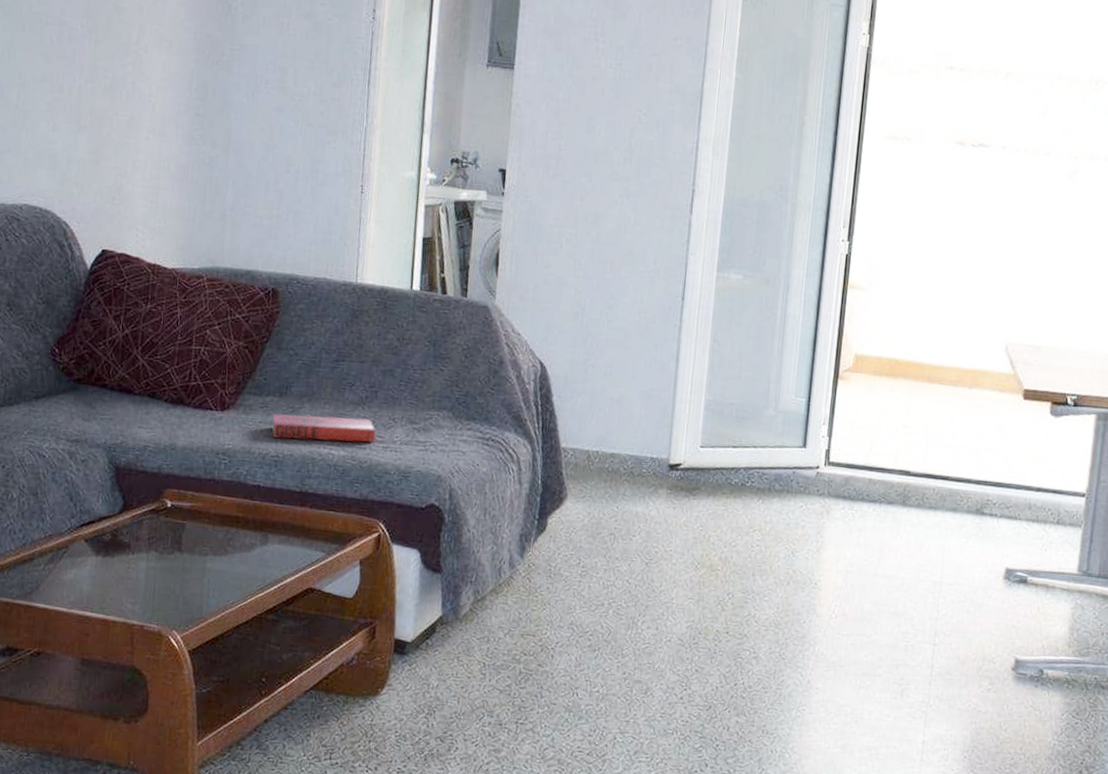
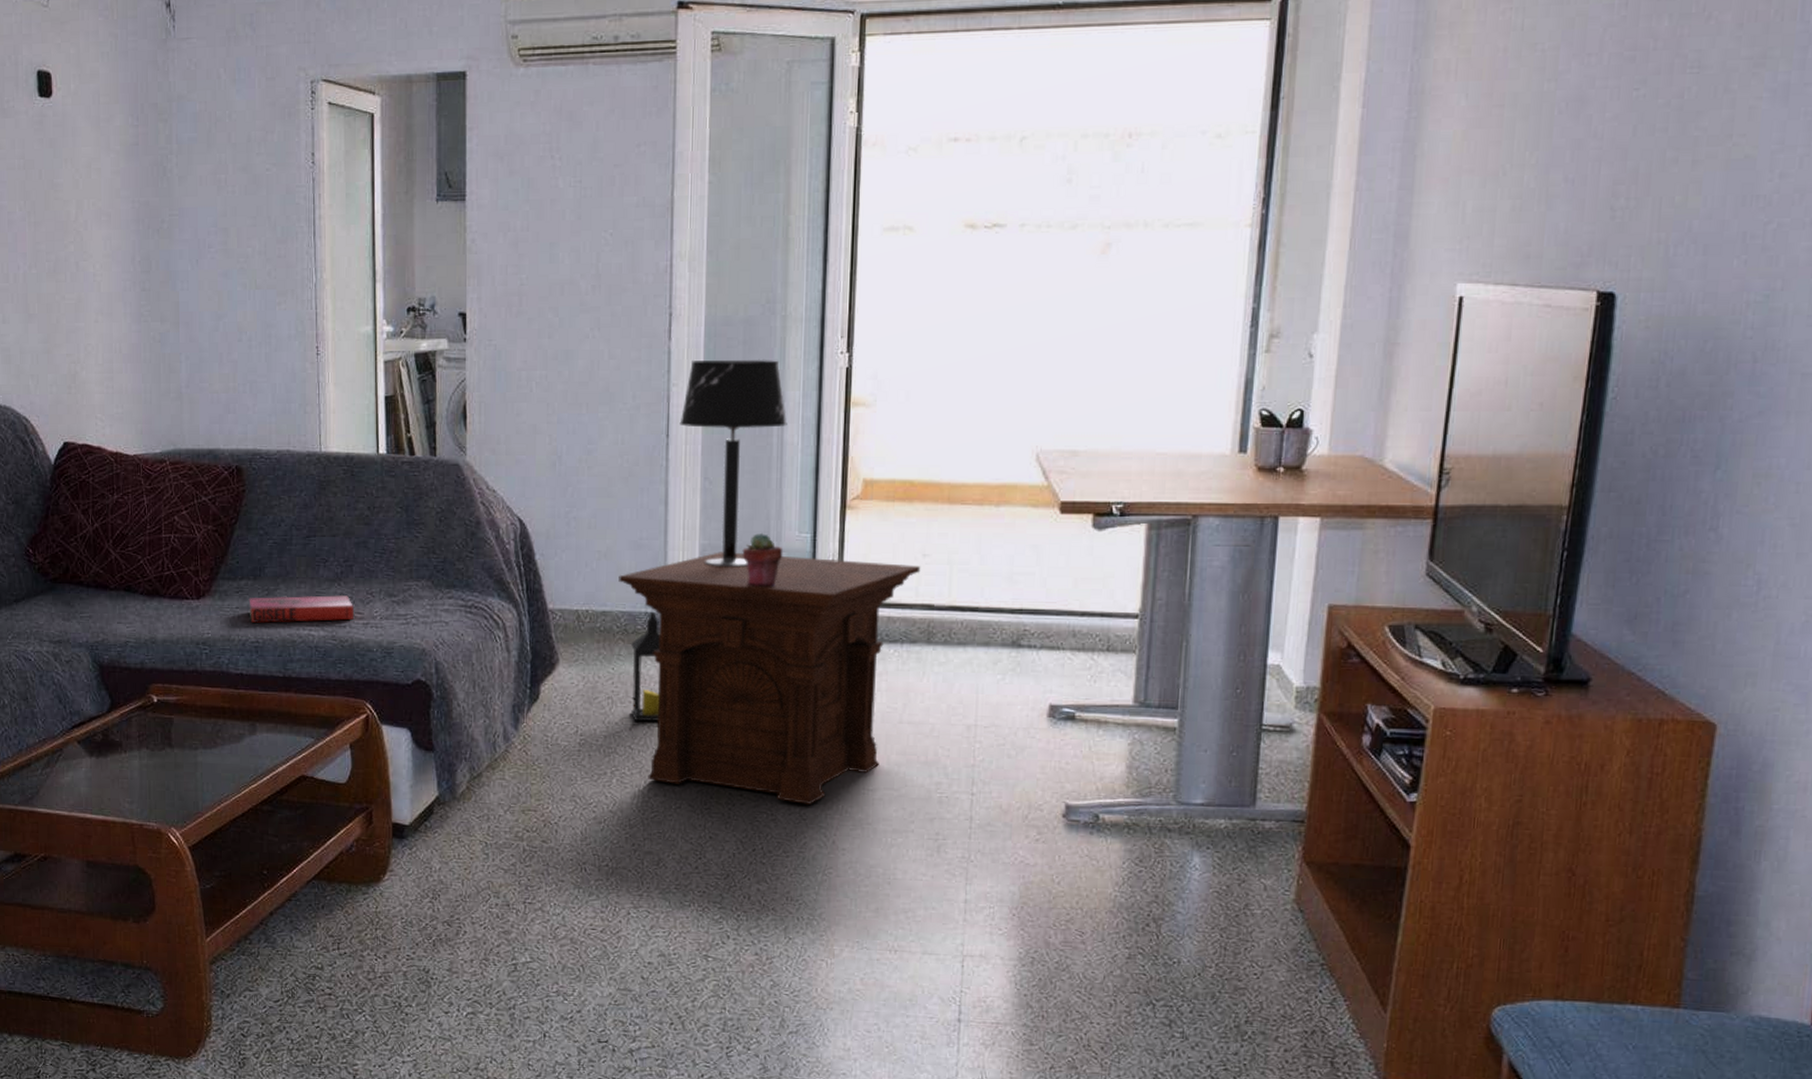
side table: none [628,407,901,645] -> present [618,552,921,804]
lantern: none [631,458,664,559] -> present [630,612,660,722]
table lamp: none [694,234,791,424] -> present [679,359,787,568]
potted succulent: none [743,393,780,444] -> present [742,532,783,587]

